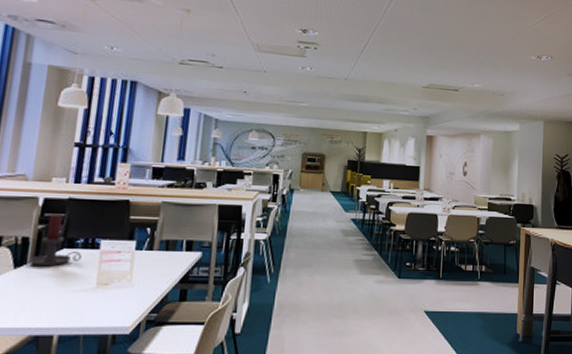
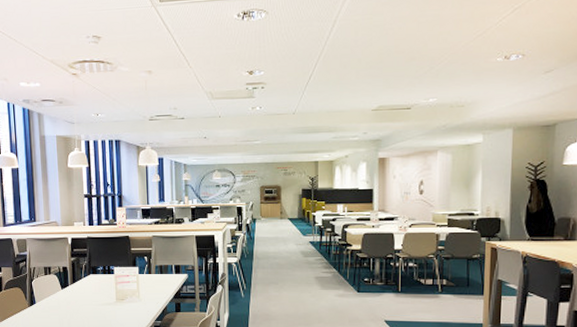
candle holder: present [29,215,82,267] -> none [70,250,103,288]

